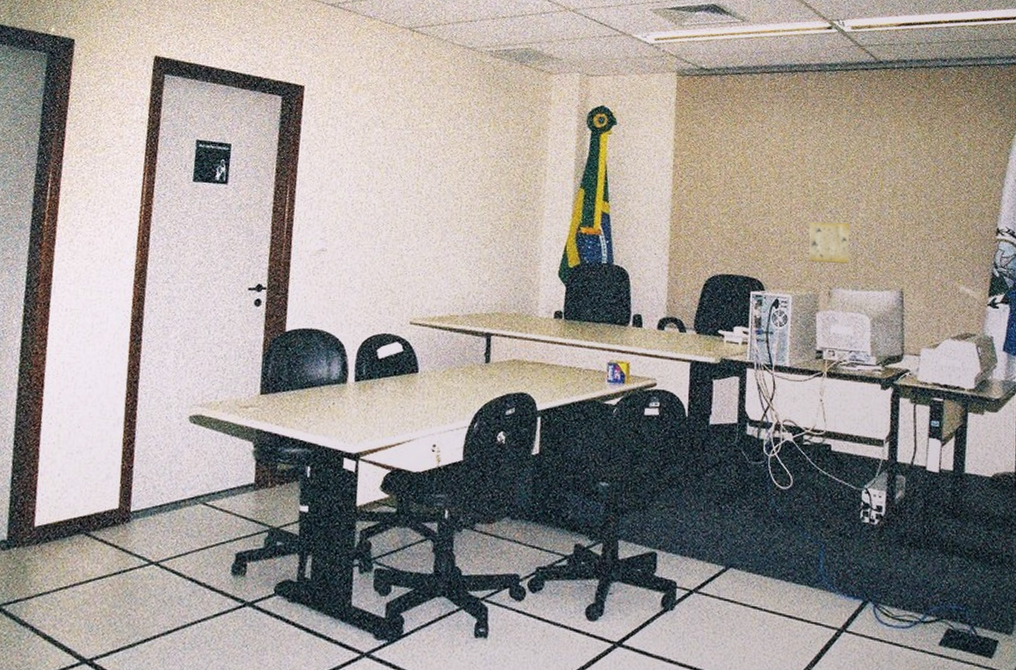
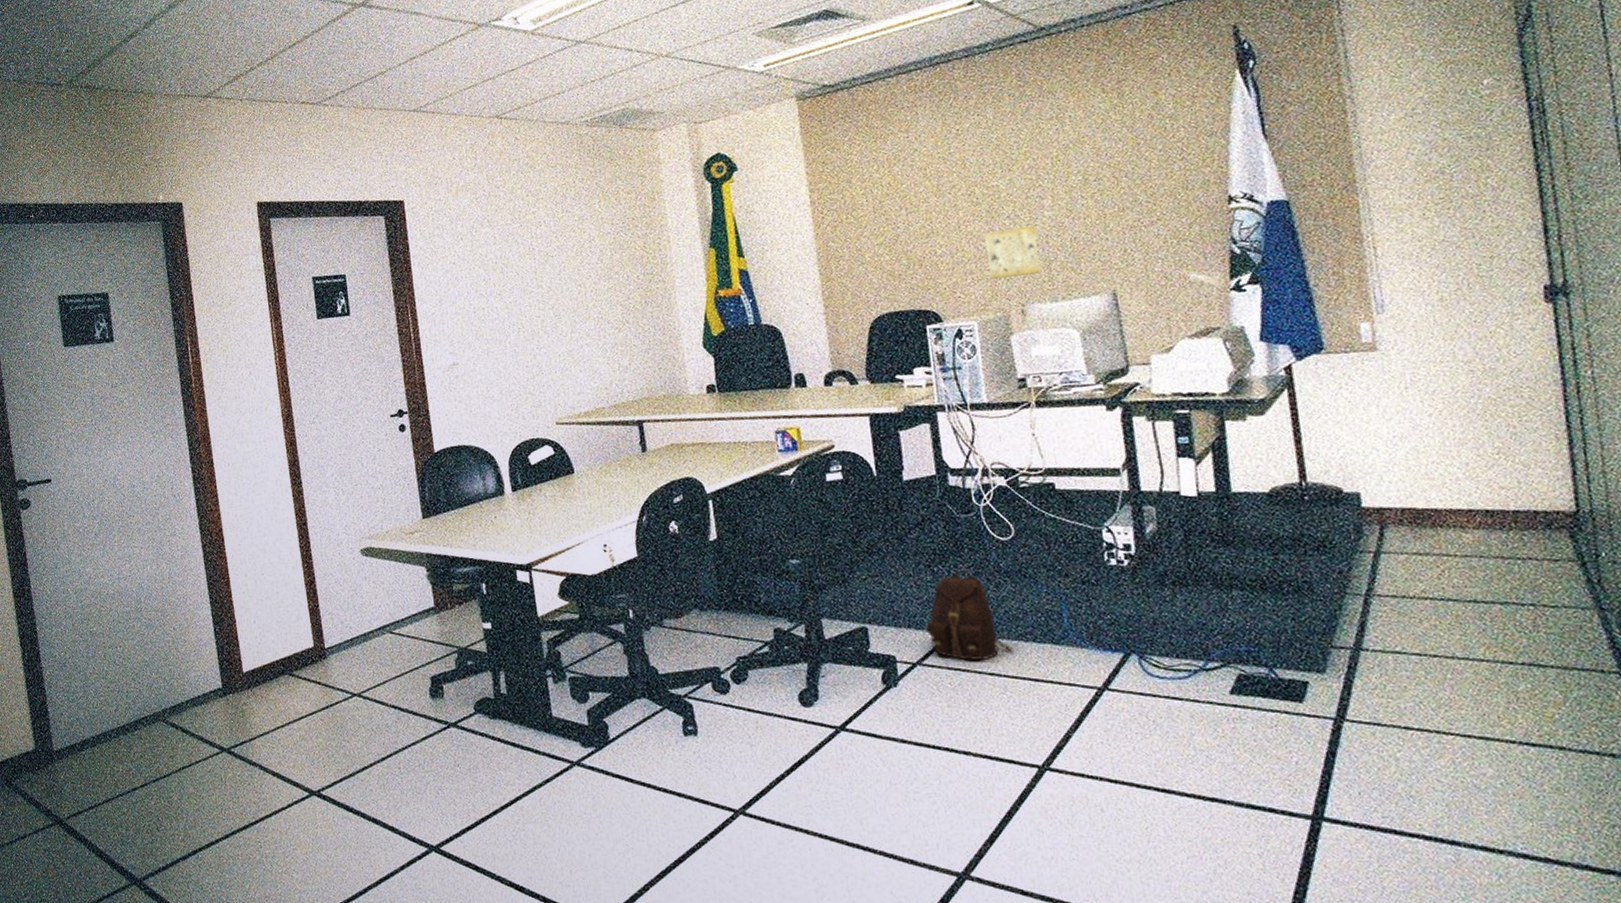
backpack: none [707,509,777,595] -> present [926,568,1015,662]

